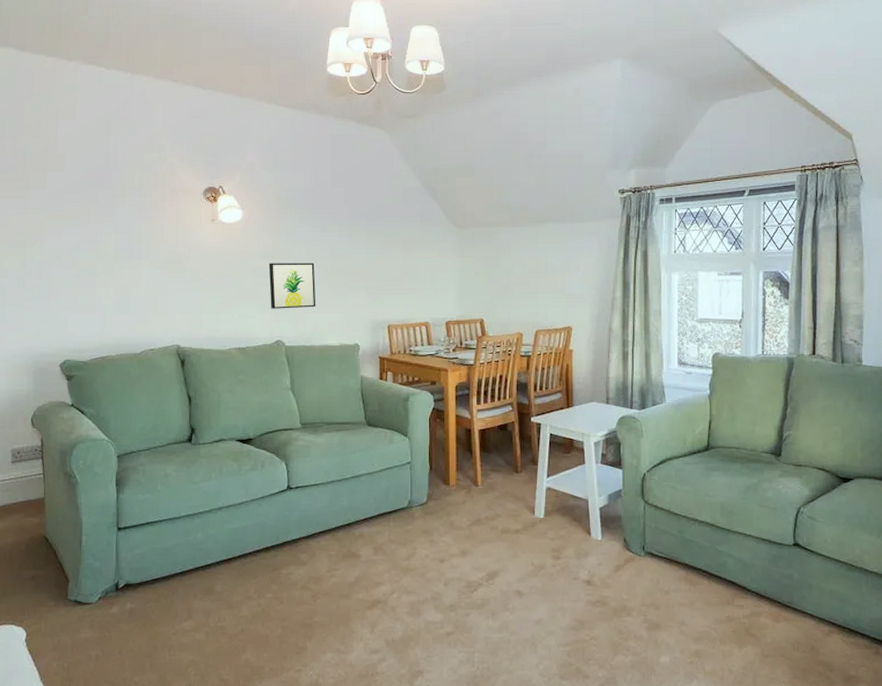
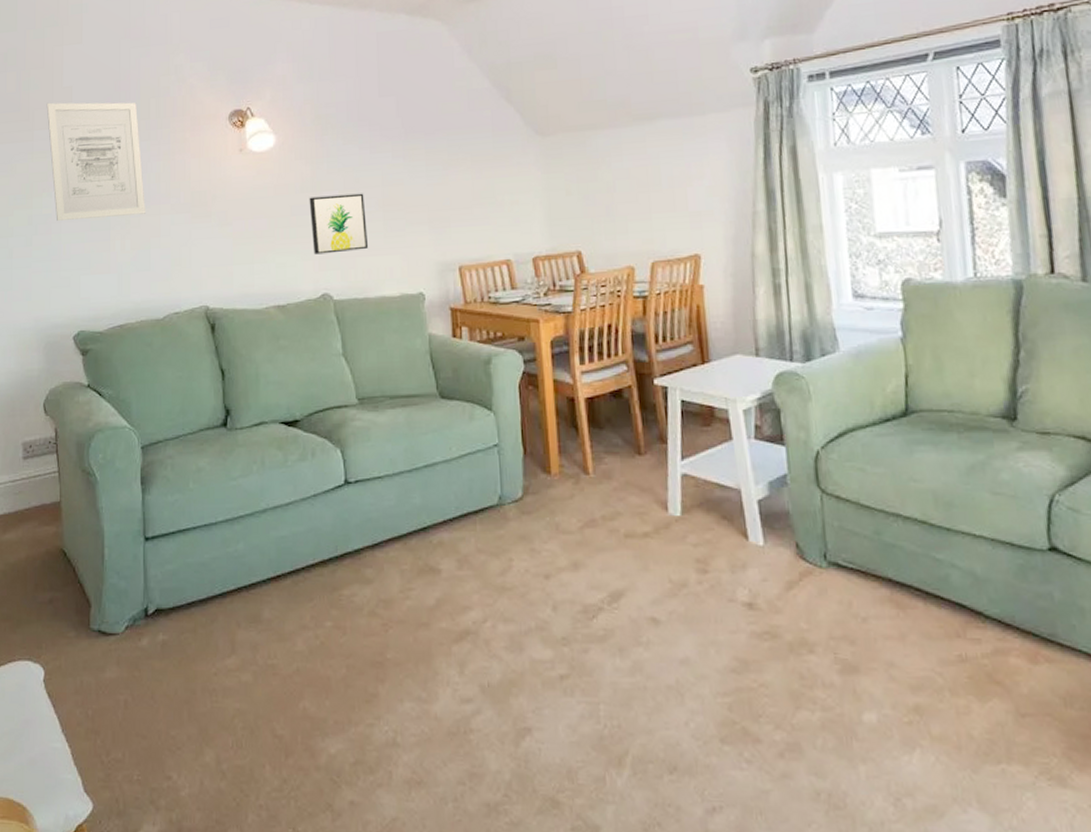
wall art: none [40,167,128,267] -> present [46,102,145,221]

